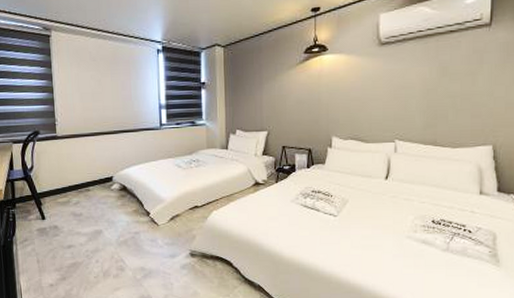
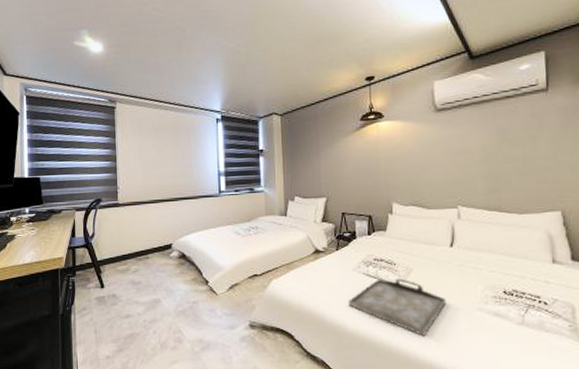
serving tray: none [286,209,378,263] -> present [349,278,446,337]

